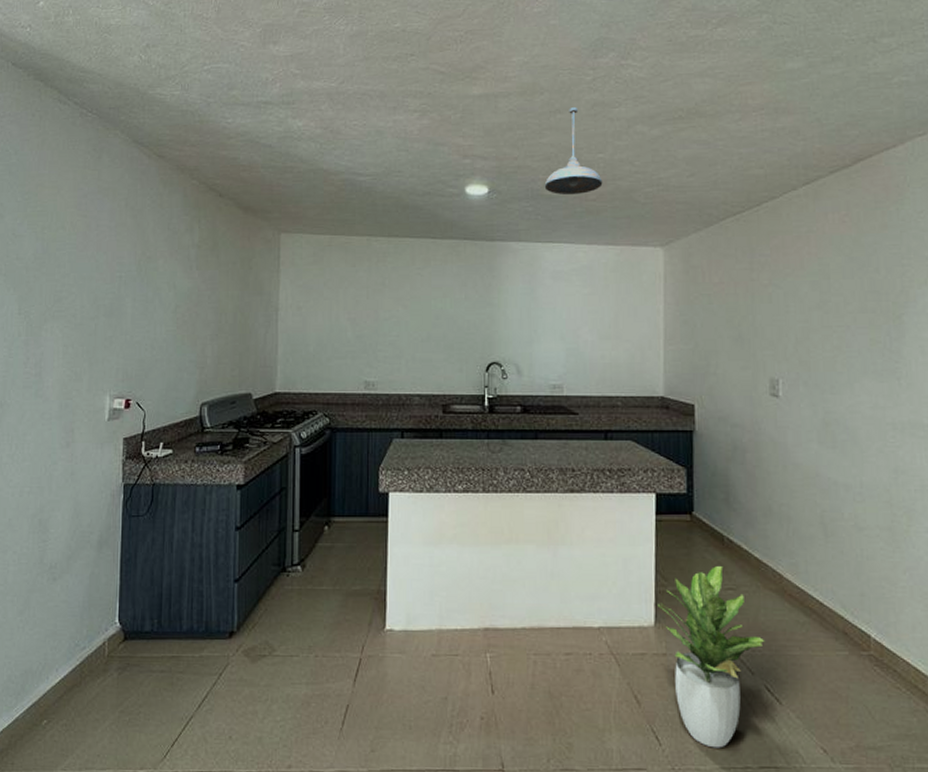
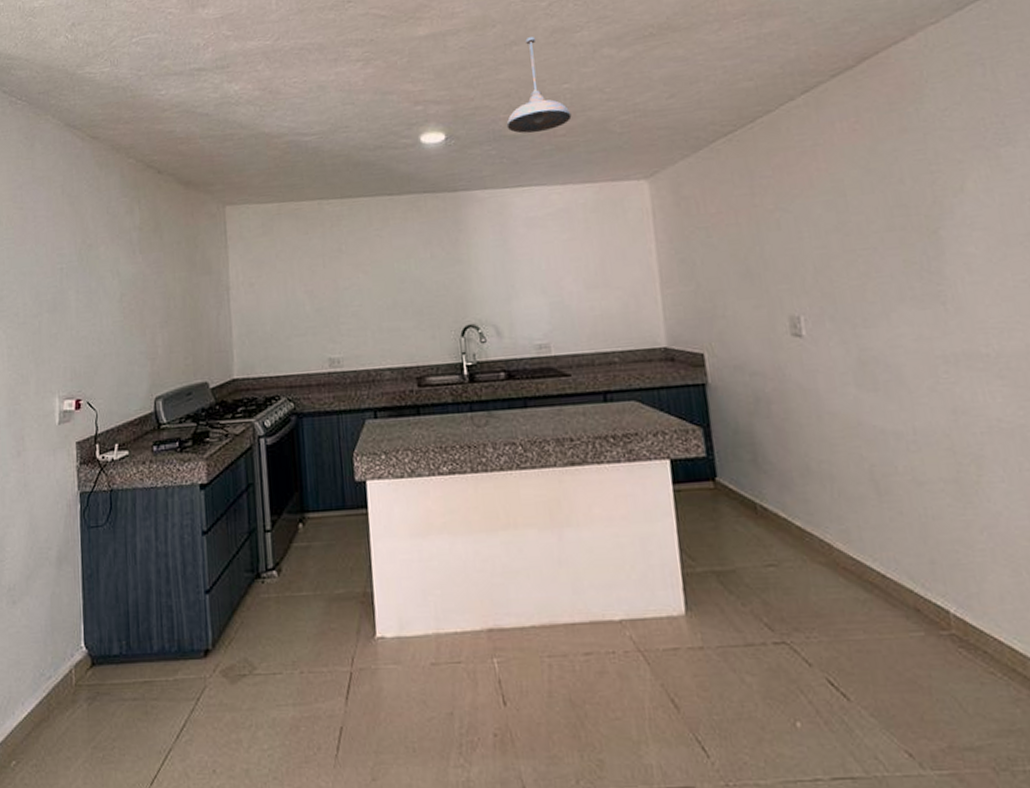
potted plant: present [656,566,765,748] -> none [685,539,821,758]

